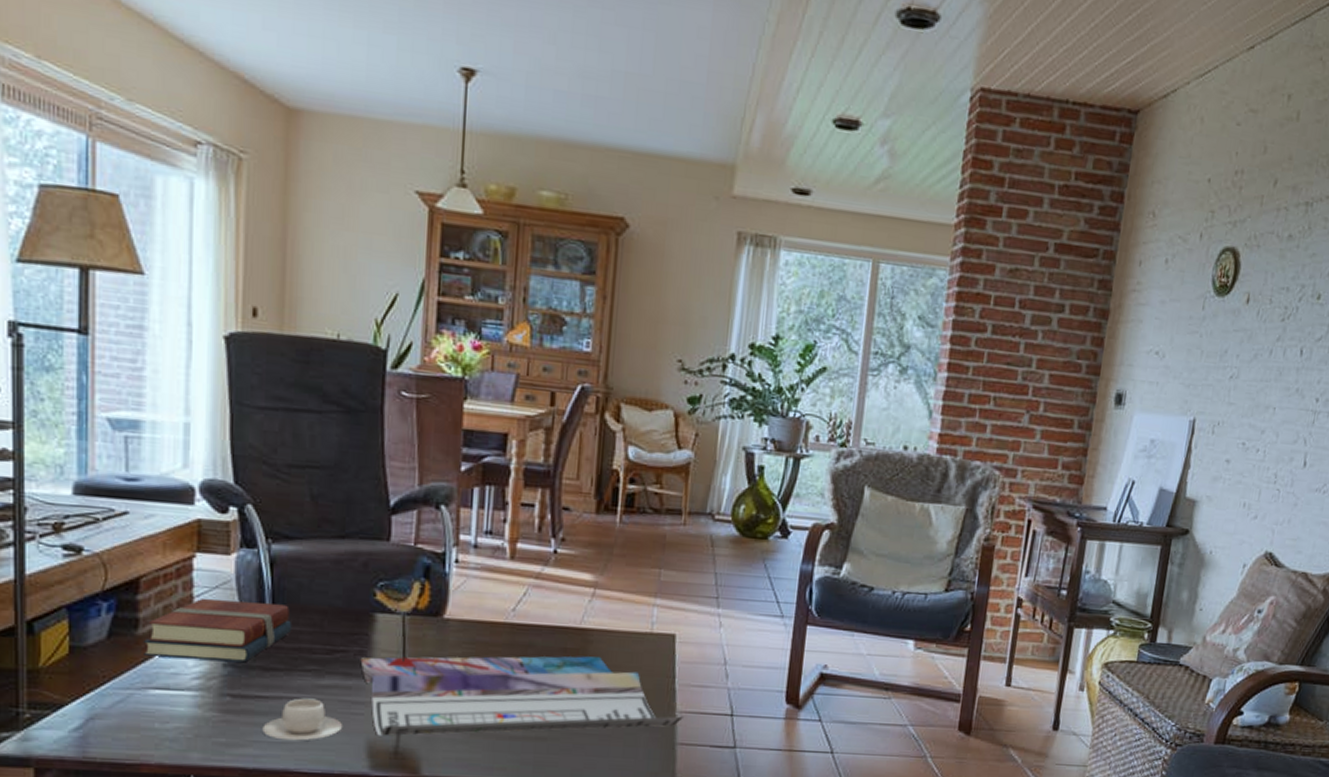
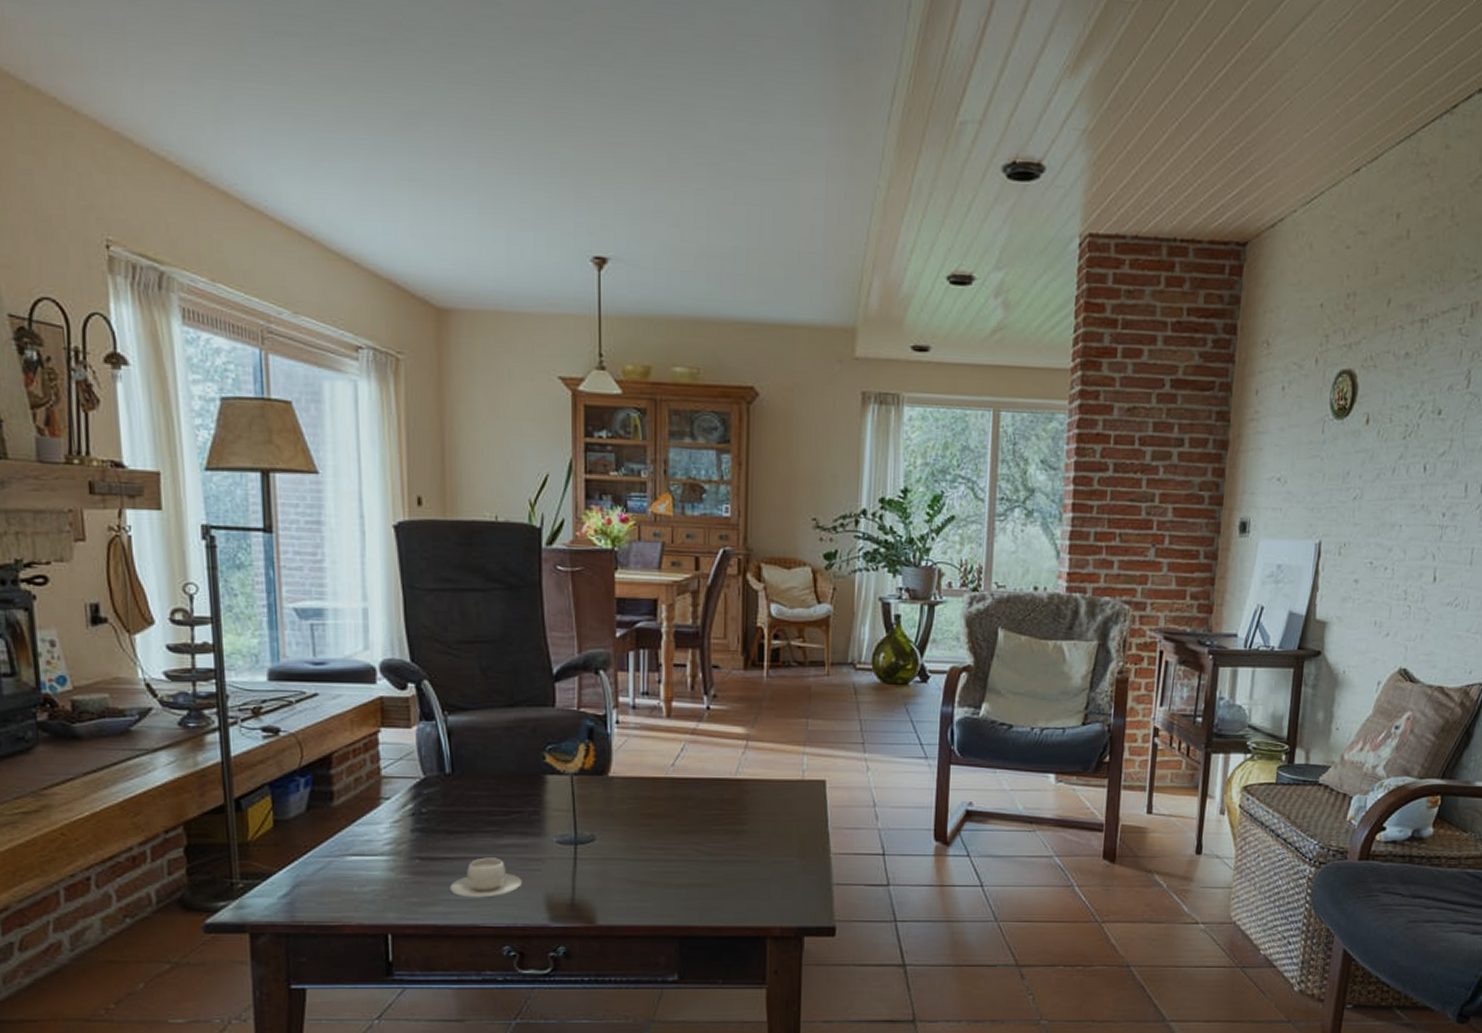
books: present [144,597,292,663] -> none [339,769,471,827]
folded map: present [360,656,685,736] -> none [534,805,839,890]

